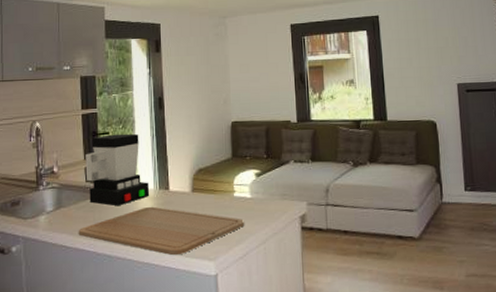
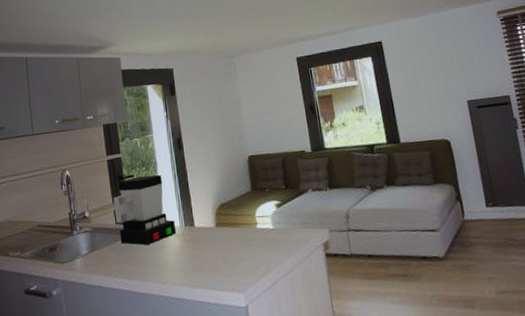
chopping board: present [78,206,245,256] -> none [112,243,270,290]

